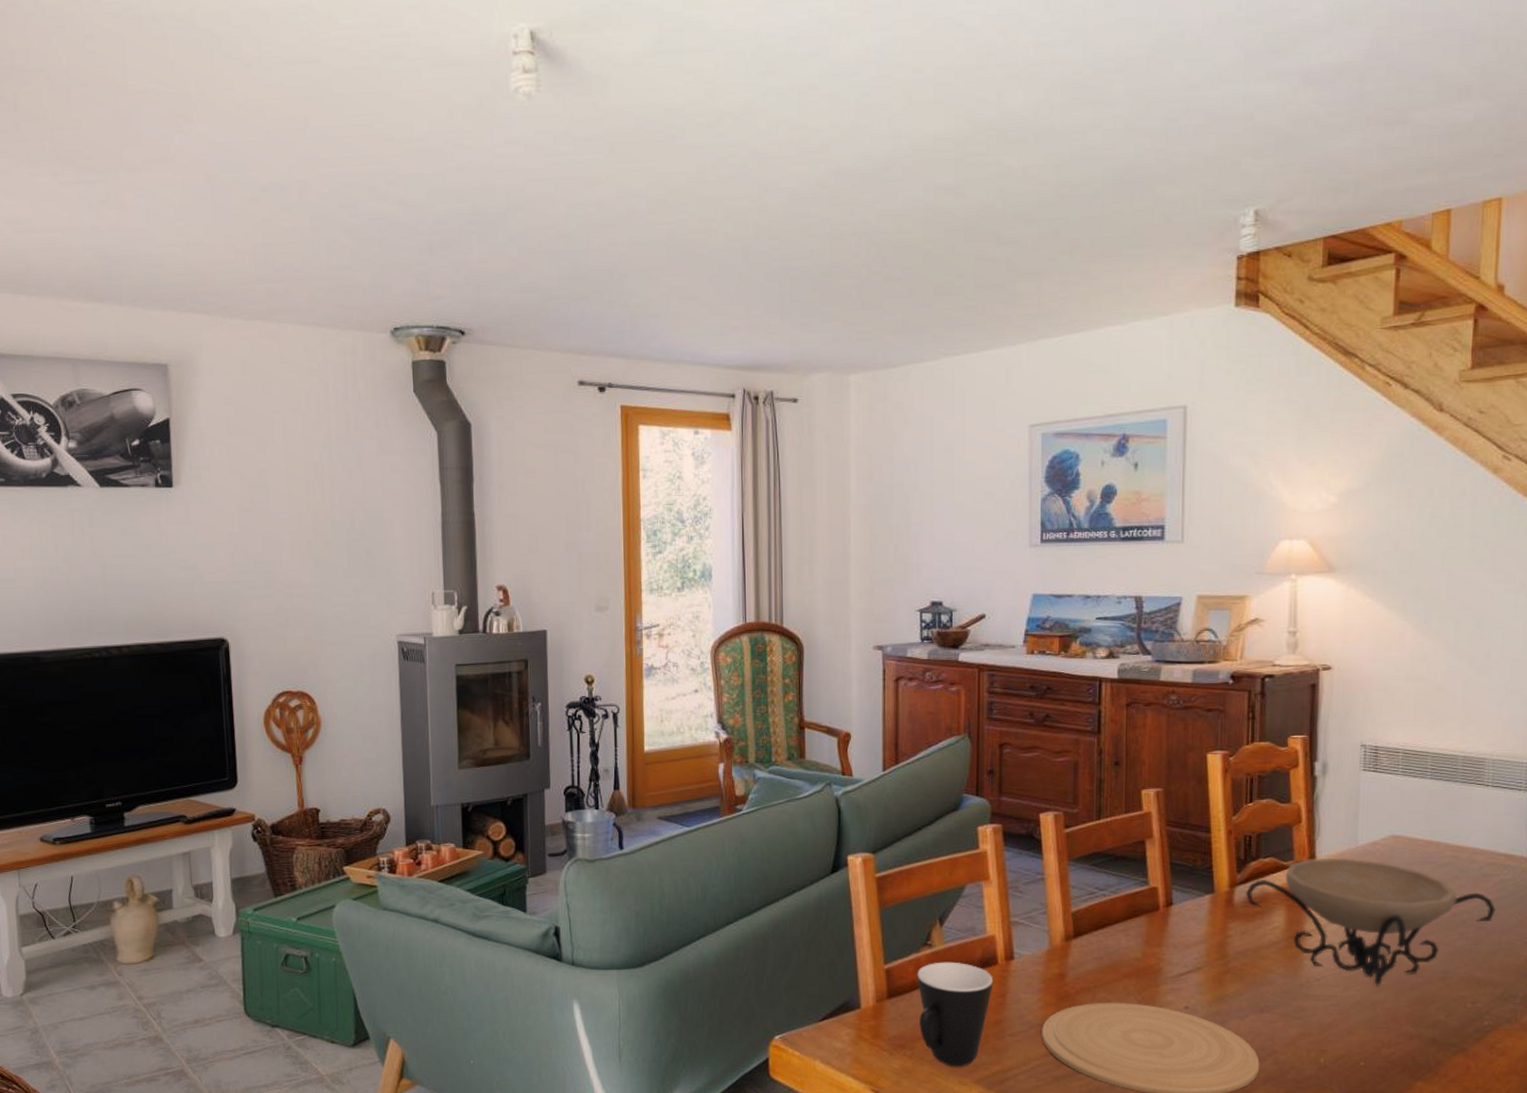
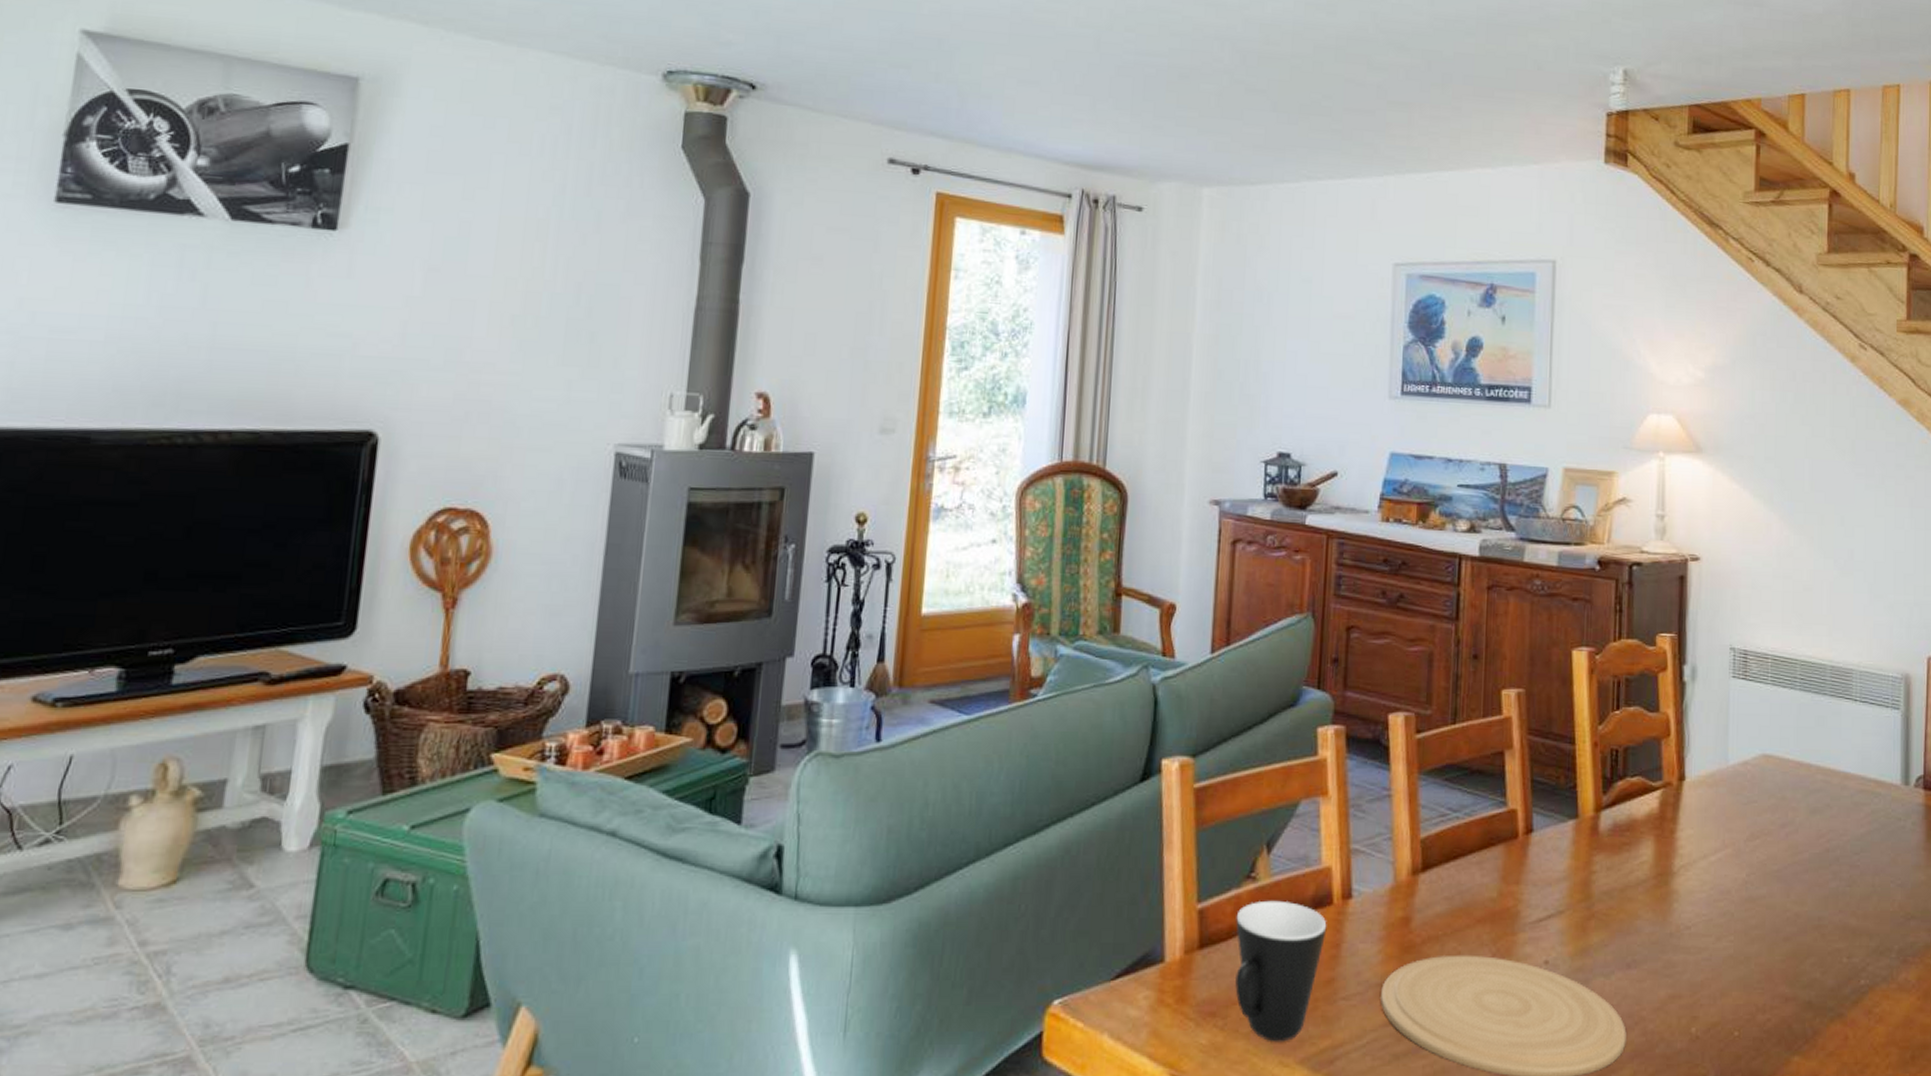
decorative bowl: present [1246,857,1496,986] -> none [1612,778,1868,936]

